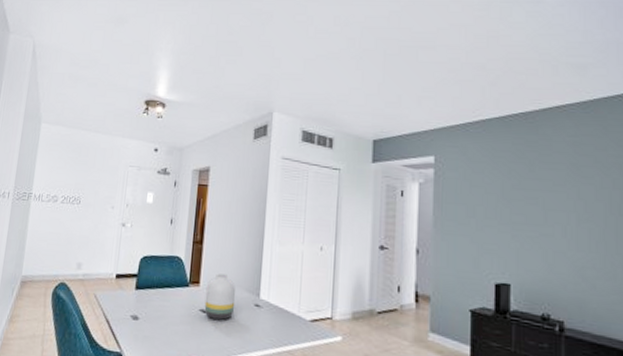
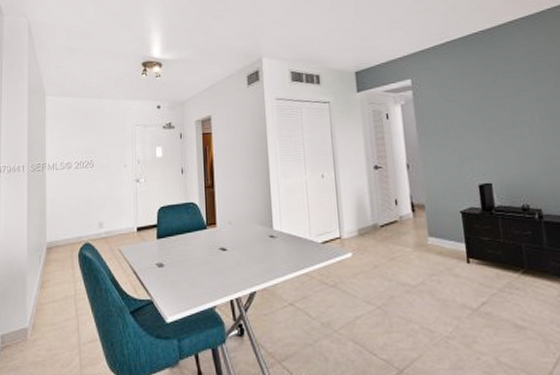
vase: present [204,273,236,320] -> none [222,212,252,255]

